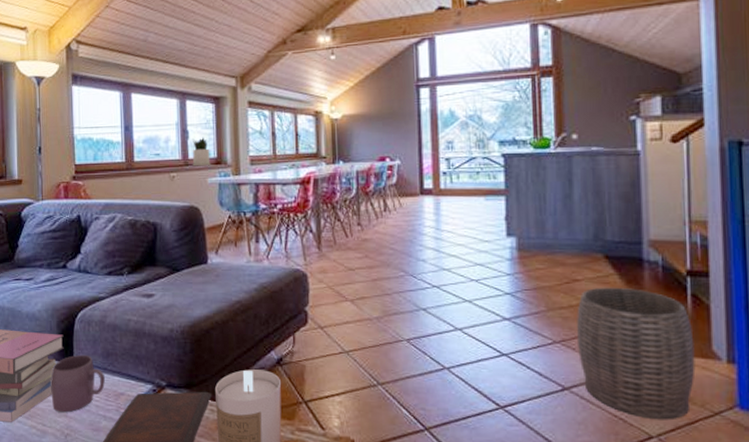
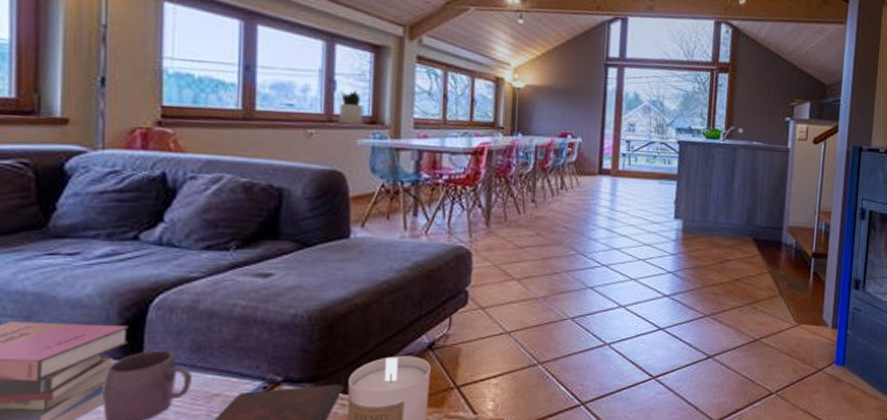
woven basket: present [577,287,696,420] -> none [723,266,811,379]

